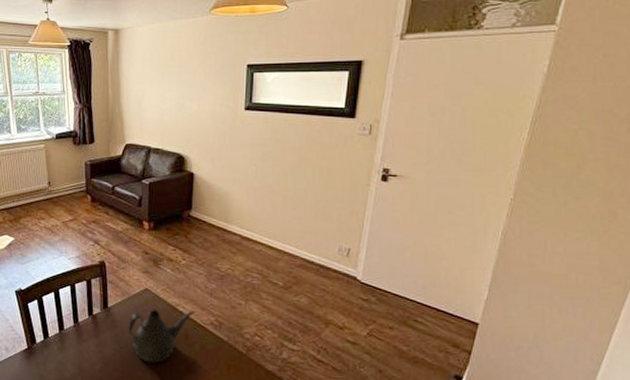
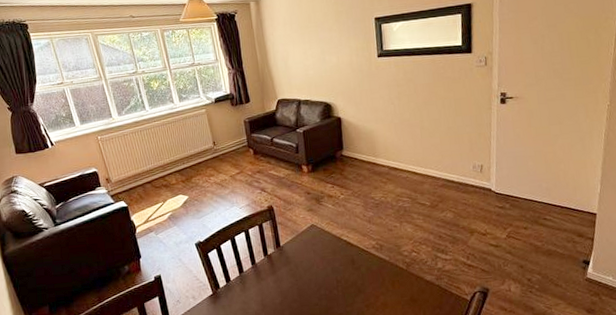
teapot: present [128,309,195,363] -> none [300,237,358,290]

